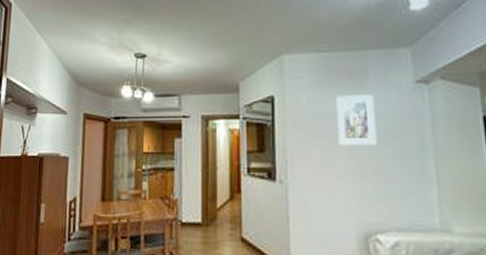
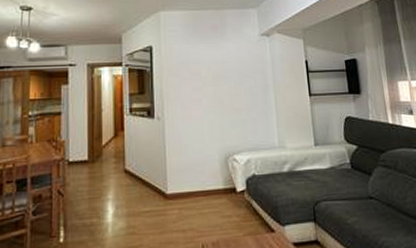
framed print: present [337,95,377,147] -> none [203,45,234,87]

